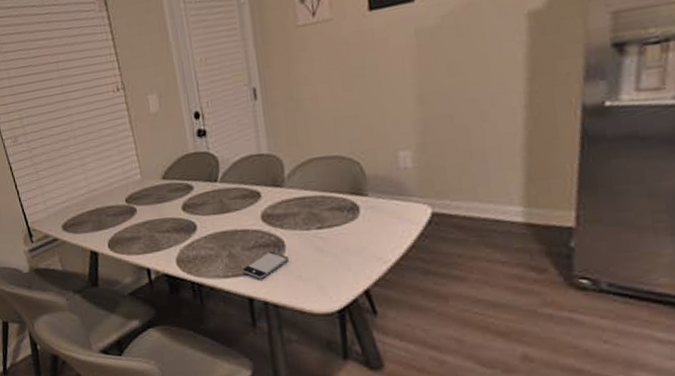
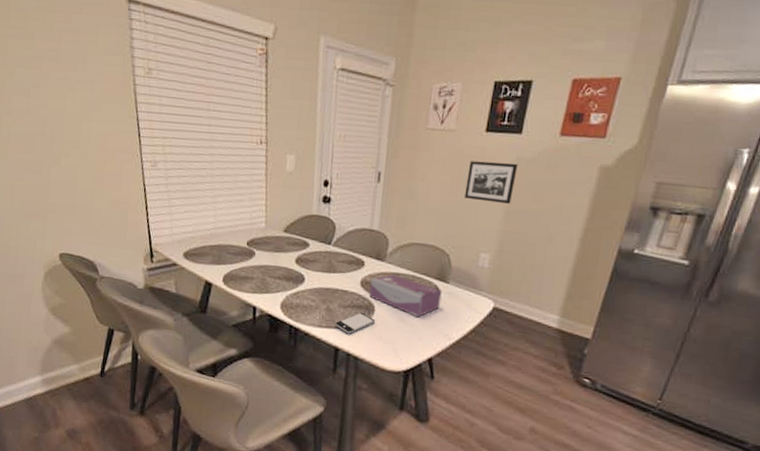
tissue box: none [272,199,364,244] -> present [369,273,442,317]
picture frame: none [358,36,422,93] -> present [465,161,518,204]

